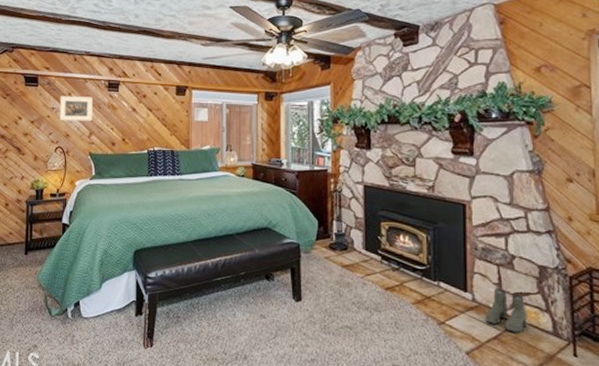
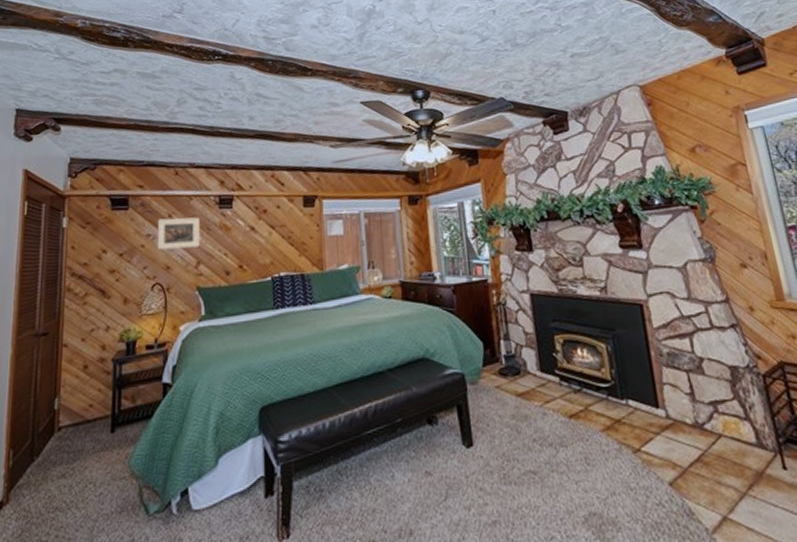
boots: present [485,288,528,333] -> none [682,399,730,450]

